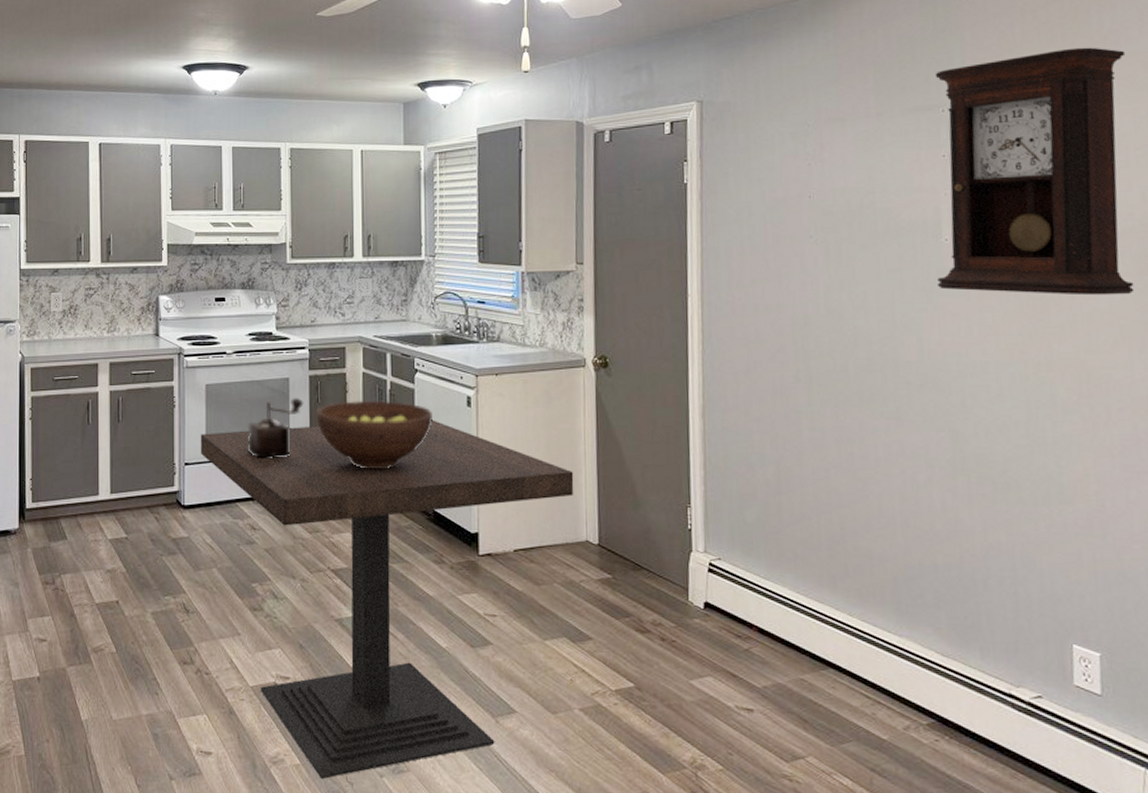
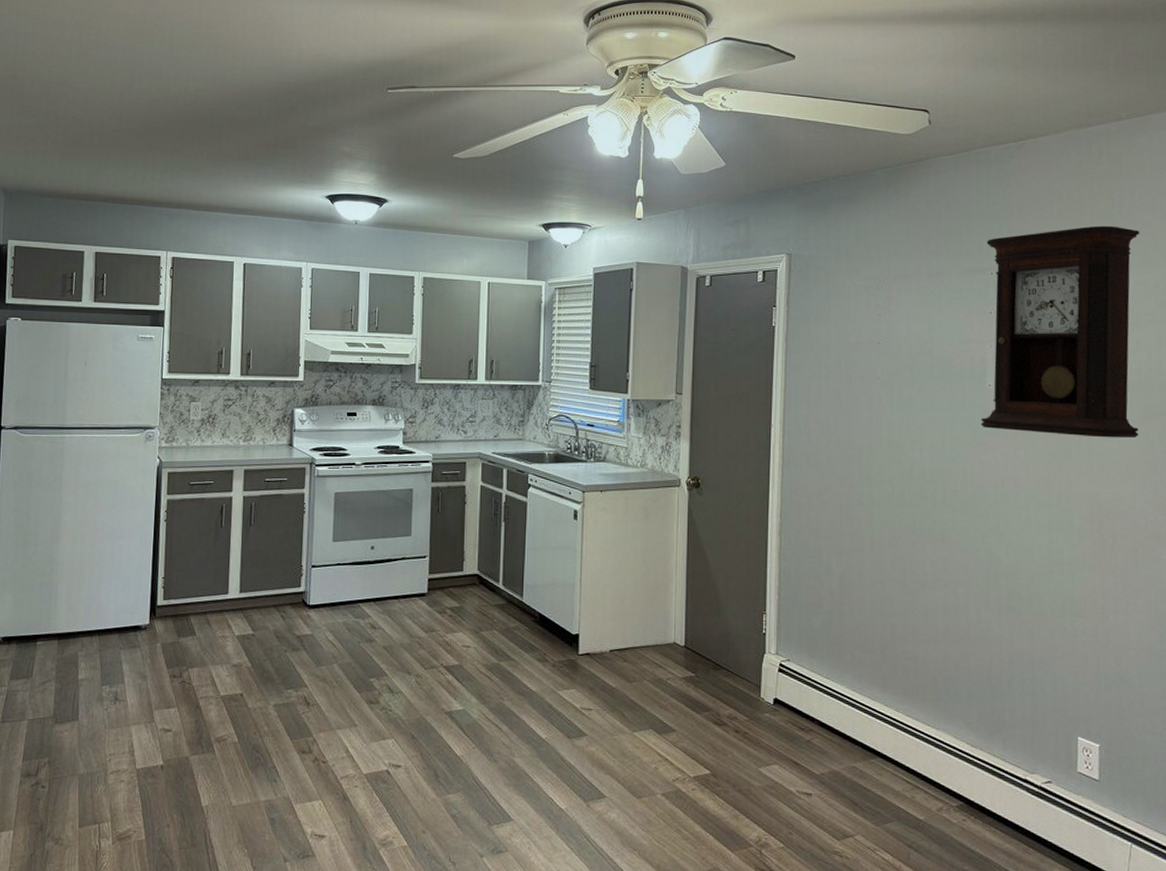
dining table: present [200,420,574,780] -> none [326,530,666,860]
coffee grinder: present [248,397,304,459] -> none [372,506,426,564]
fruit bowl: present [316,401,433,469] -> none [436,511,542,575]

